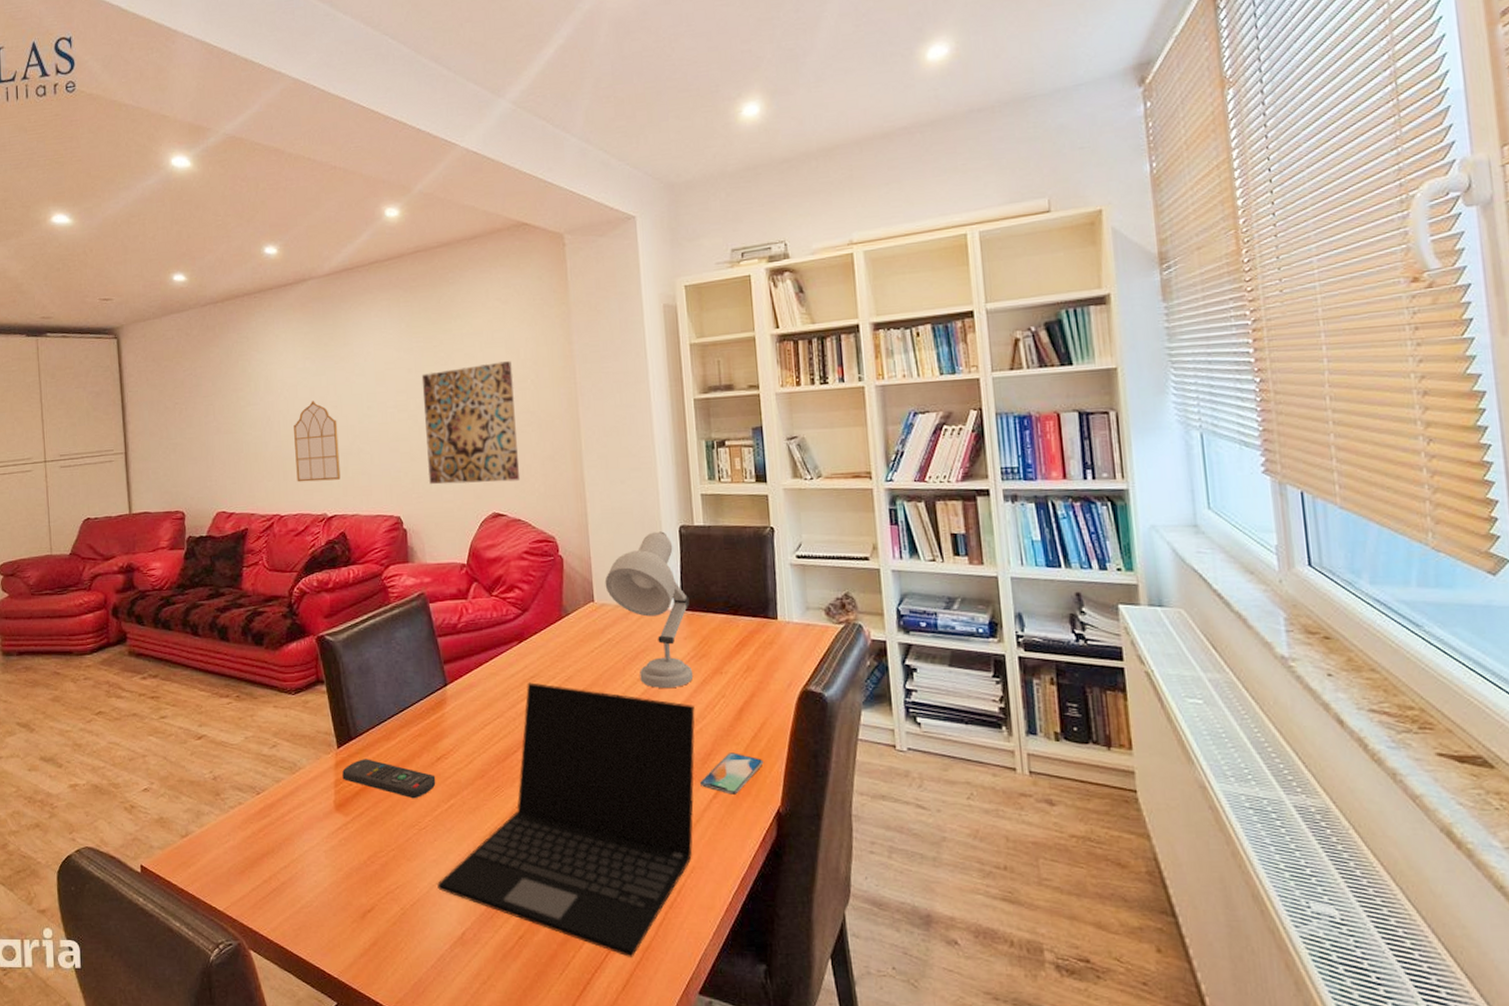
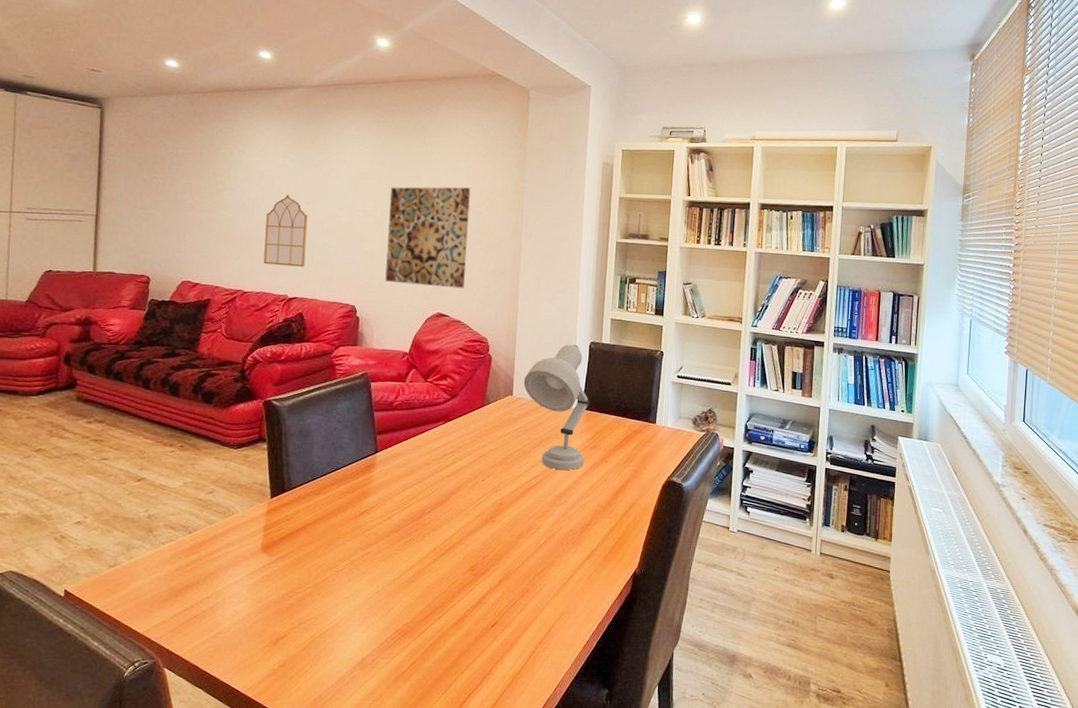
remote control: present [342,759,436,799] -> none [272,509,357,546]
laptop: present [437,682,695,957] -> none [346,456,582,682]
smartphone: present [700,752,764,795] -> none [578,524,629,557]

